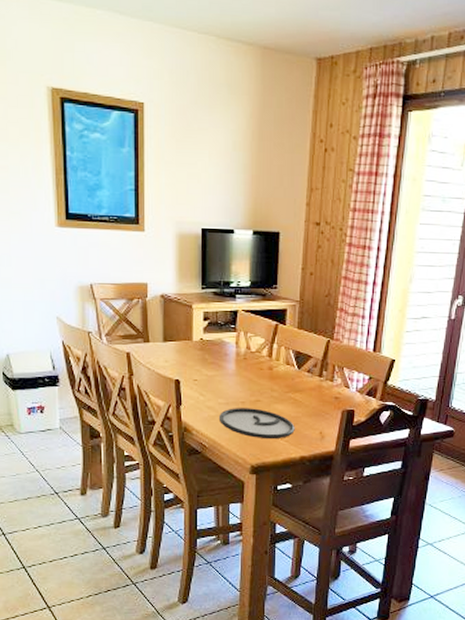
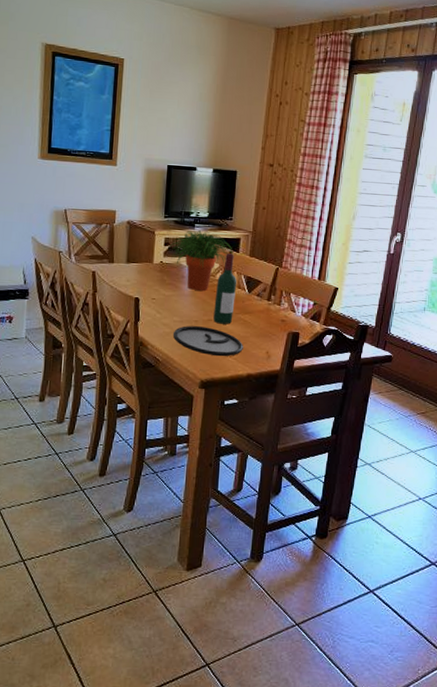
potted plant: none [208,302,279,369] -> present [168,230,233,291]
wine bottle: none [262,327,286,405] -> present [213,253,237,324]

